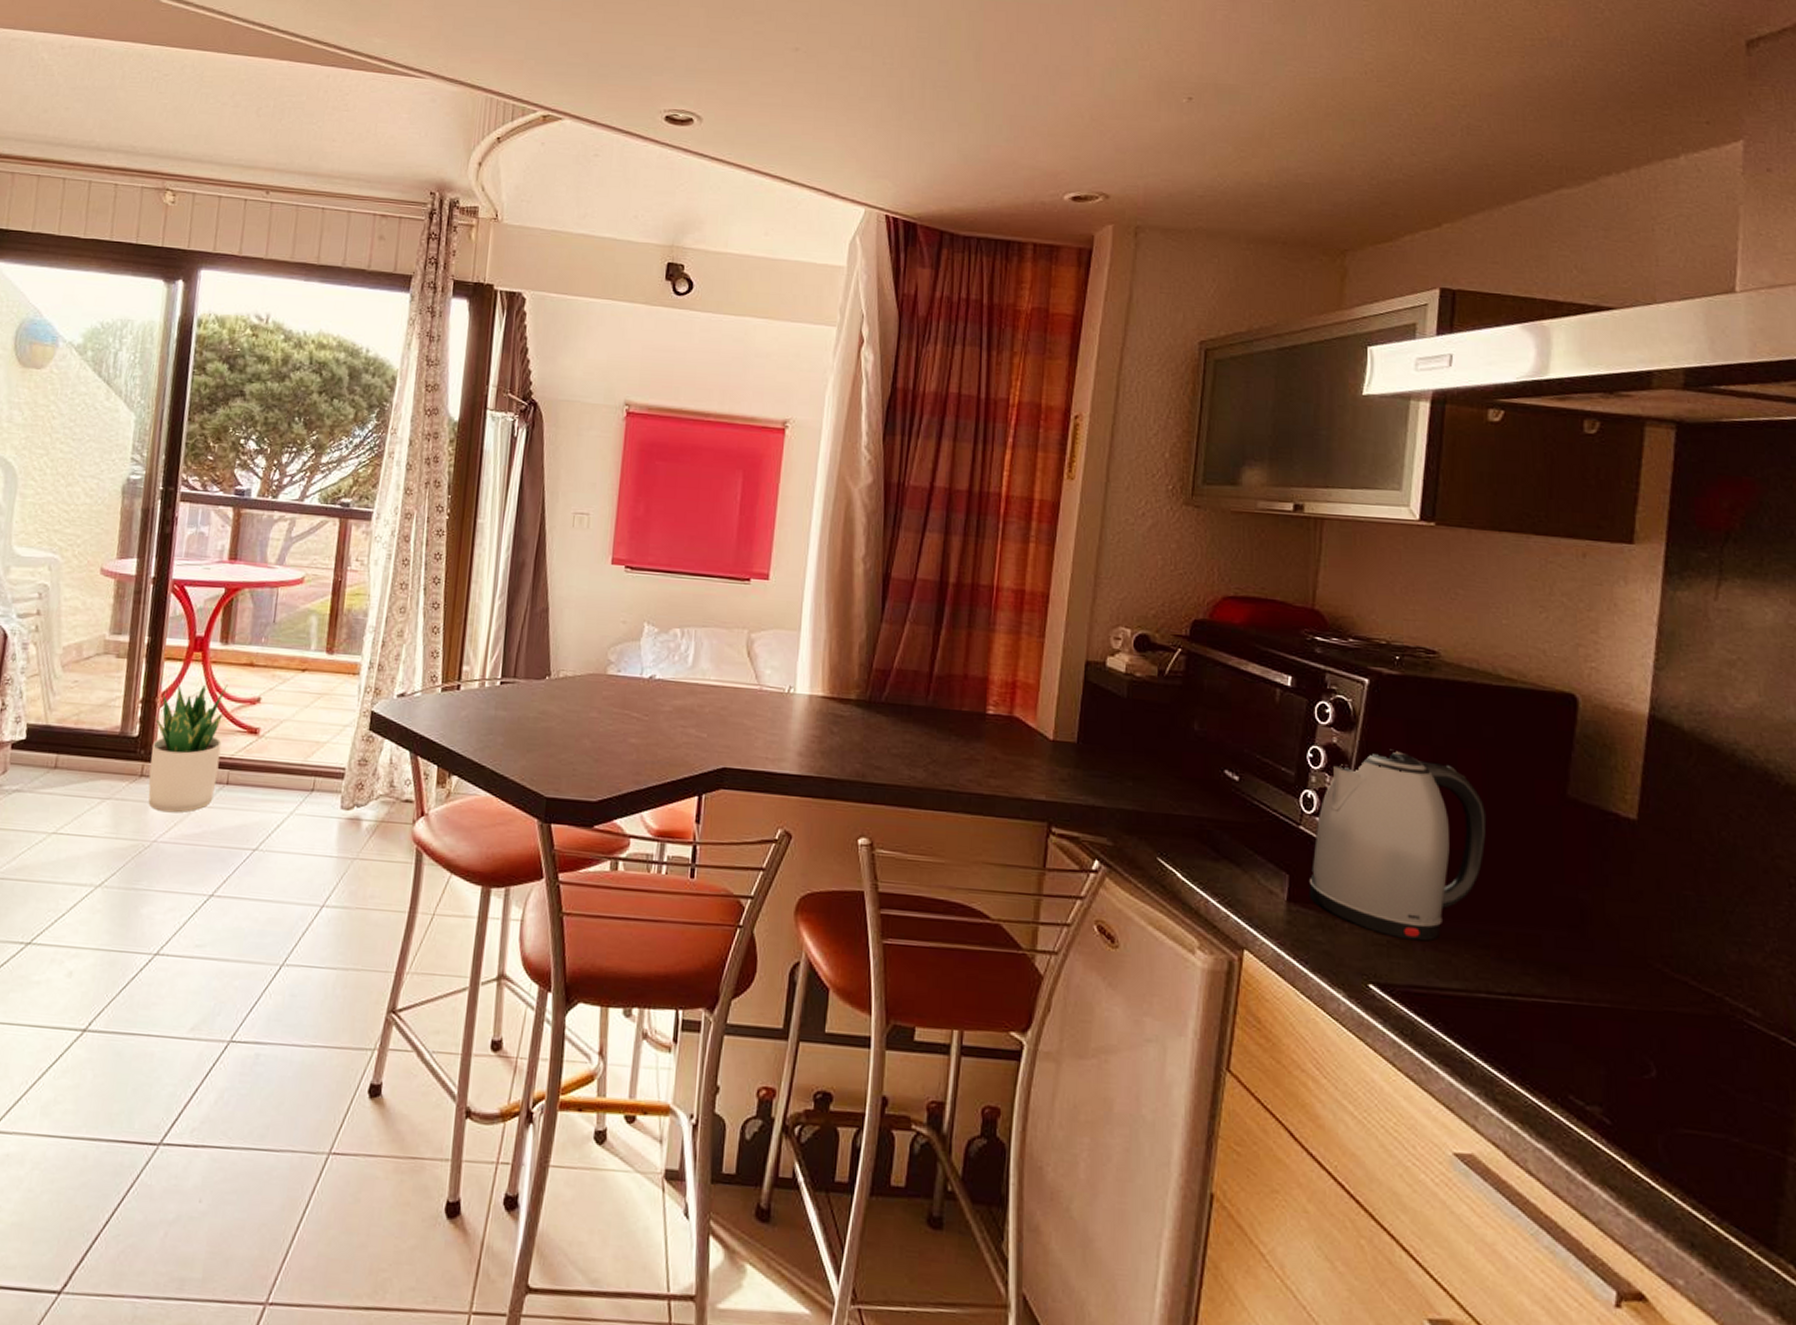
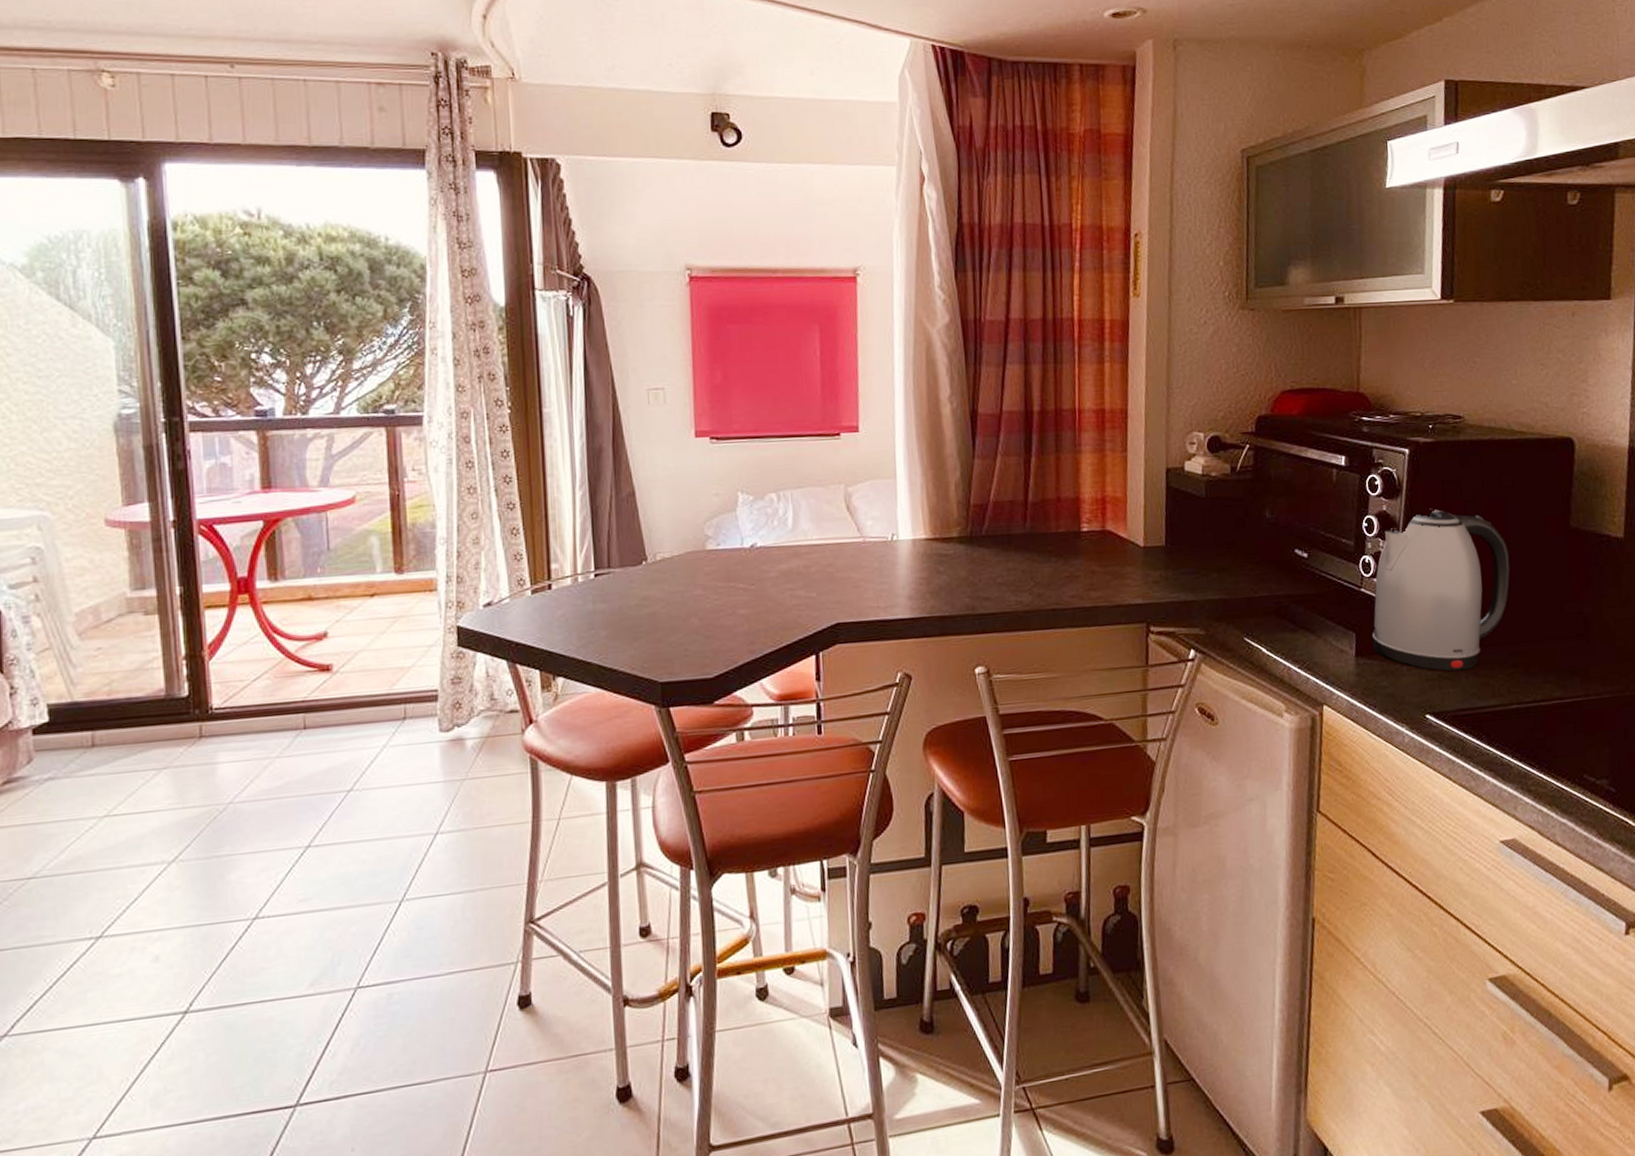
planter: present [148,683,228,813] -> none [204,622,292,771]

